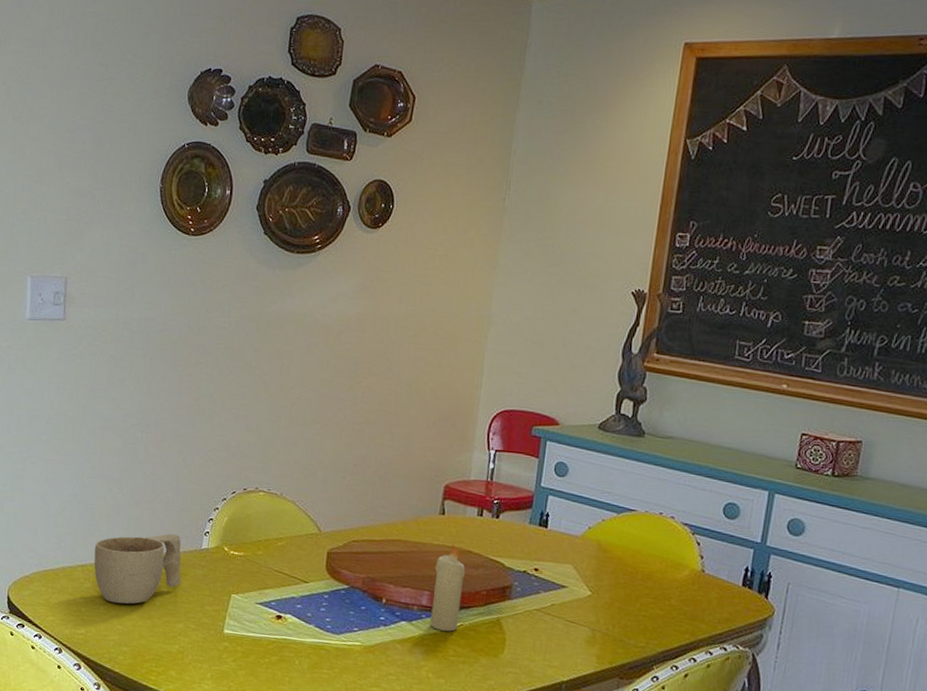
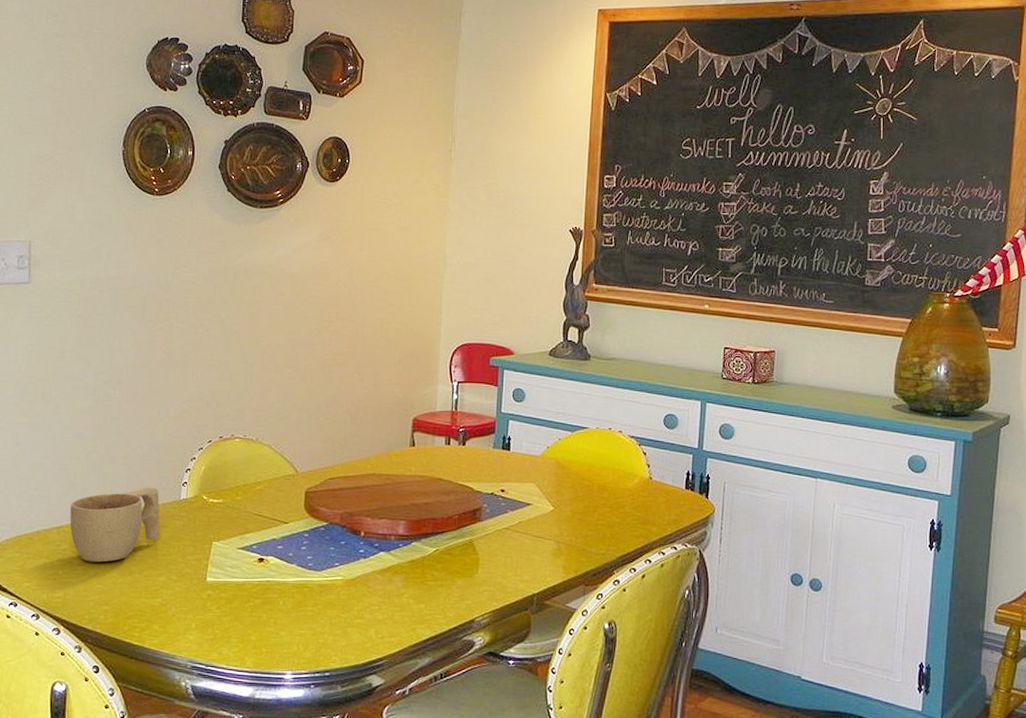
candle: present [430,544,466,632] -> none [407,474,438,557]

